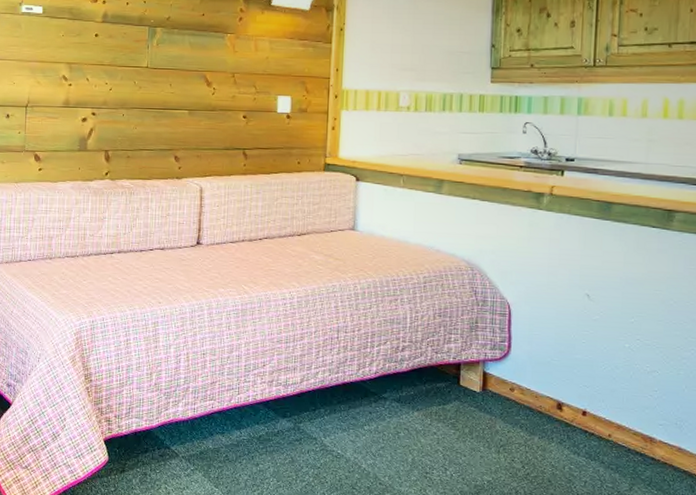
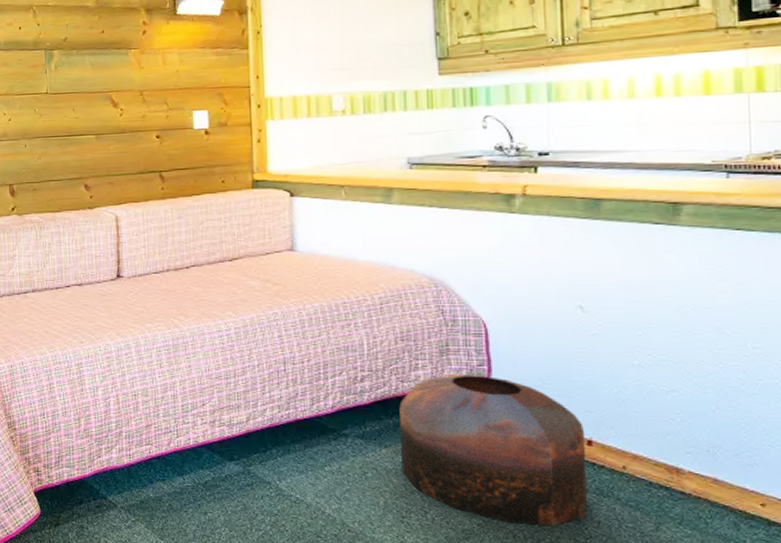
pouf: none [429,348,582,485] -> present [399,374,587,527]

